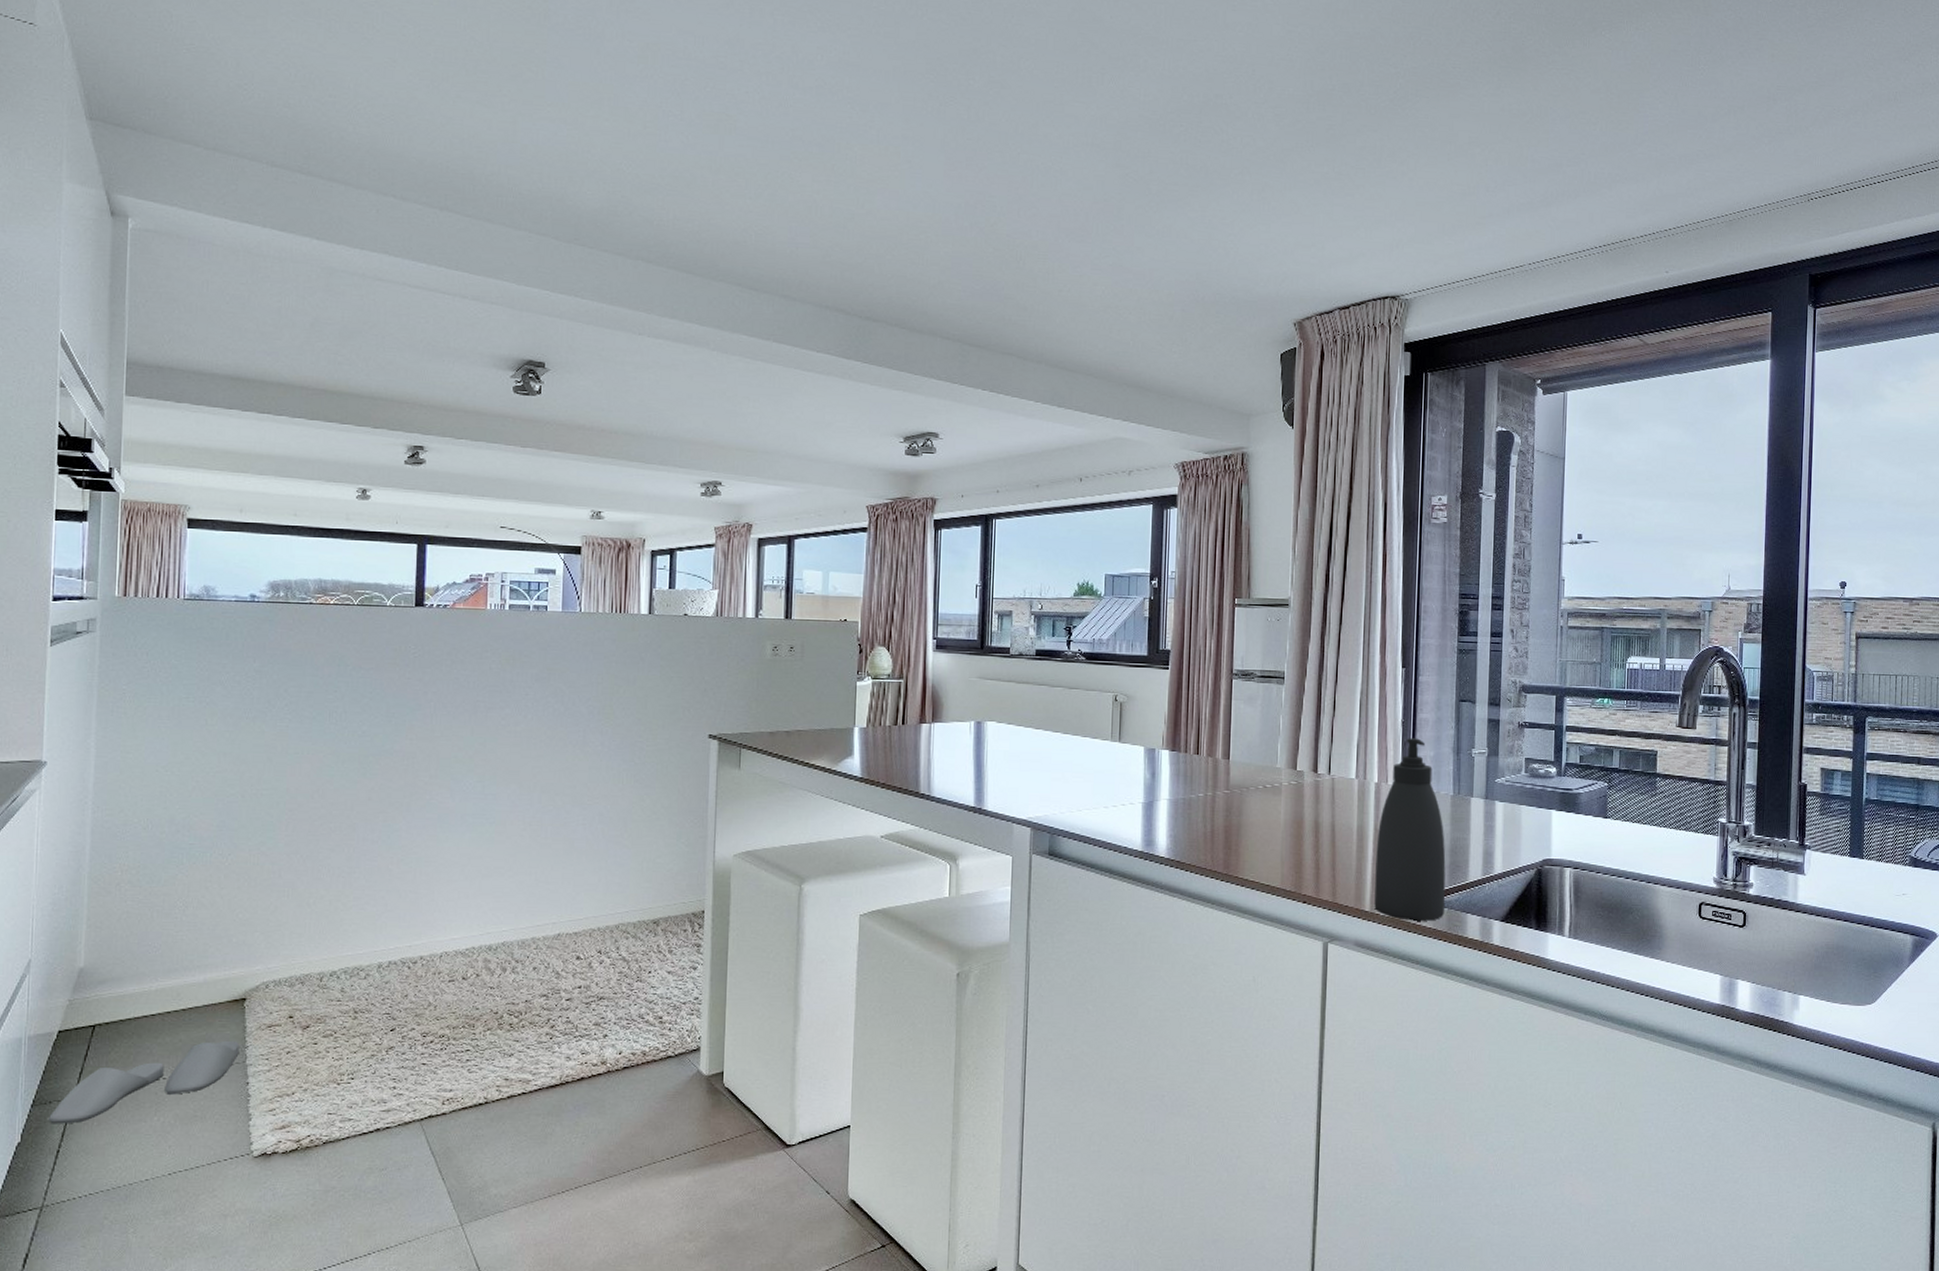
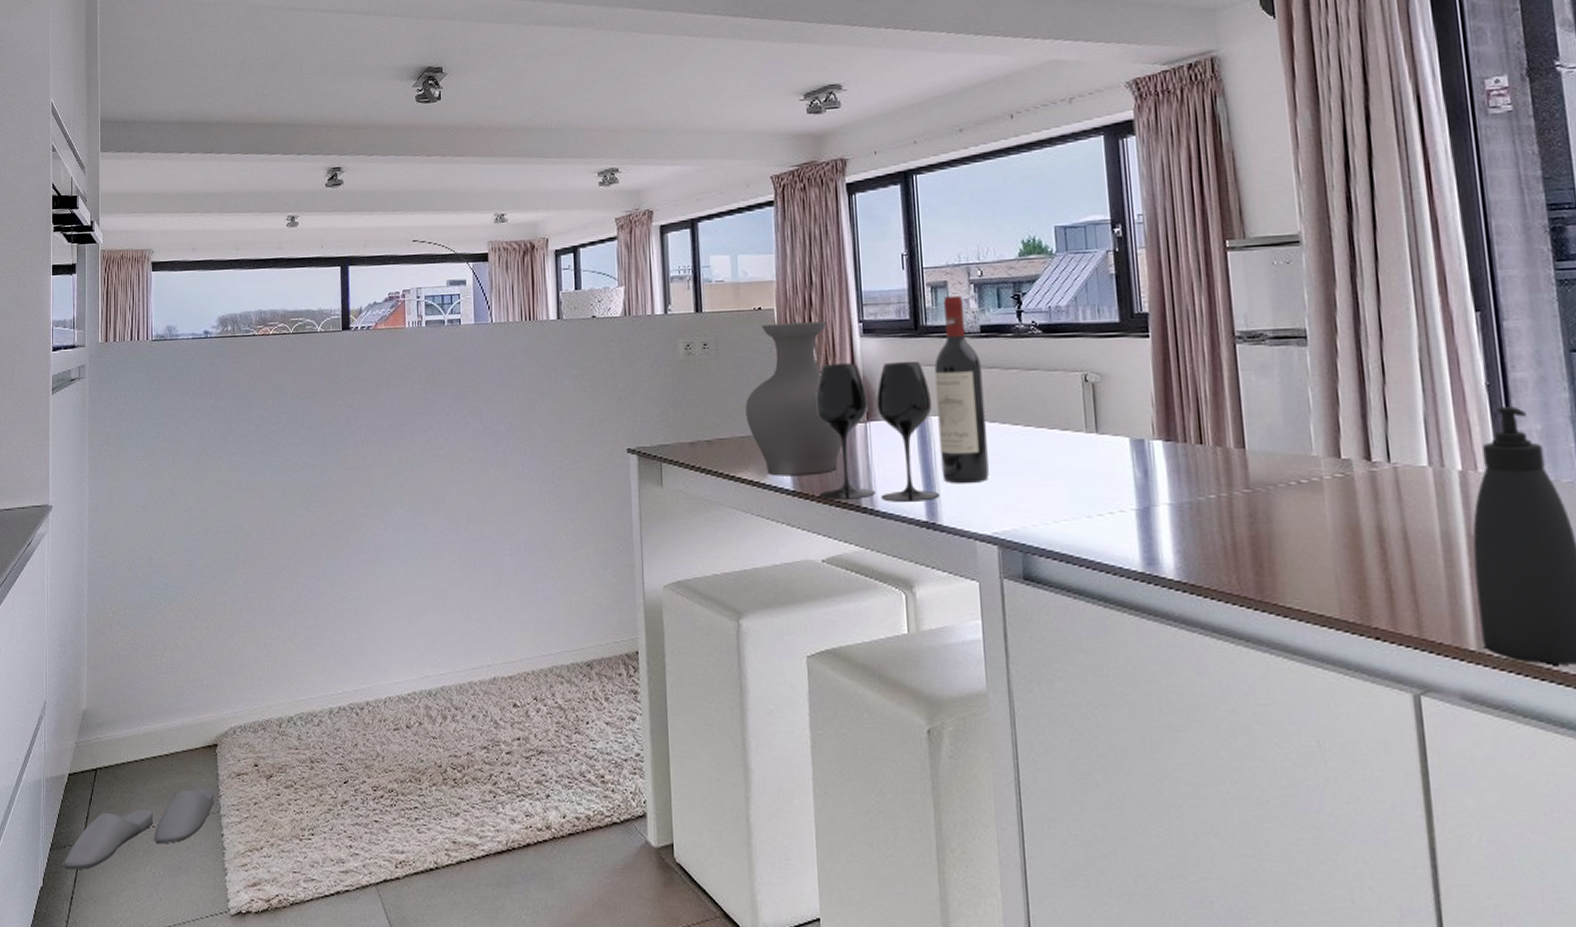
vase: none [824,634,908,766] -> present [745,321,842,476]
wine glass: none [883,672,989,791] -> present [815,361,940,502]
wine bottle: none [991,624,1033,778] -> present [934,296,989,484]

